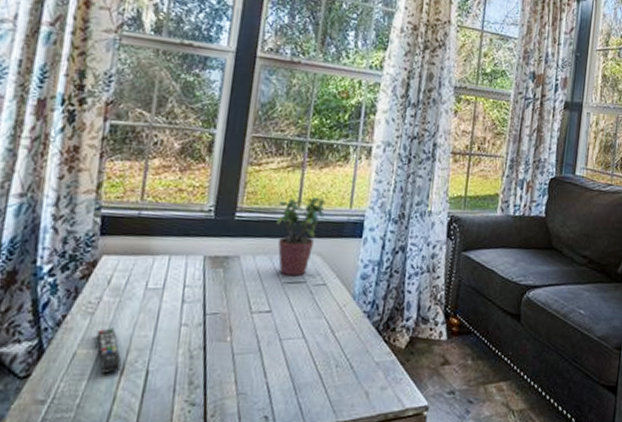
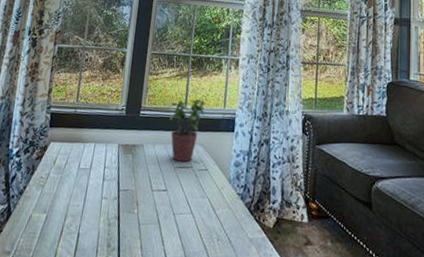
remote control: present [96,328,122,373] -> none [45,198,61,234]

